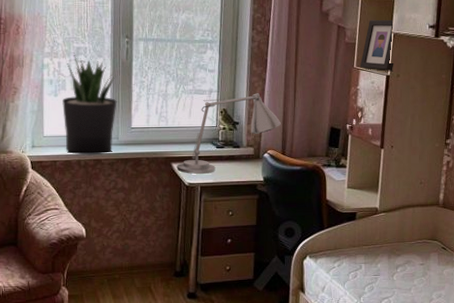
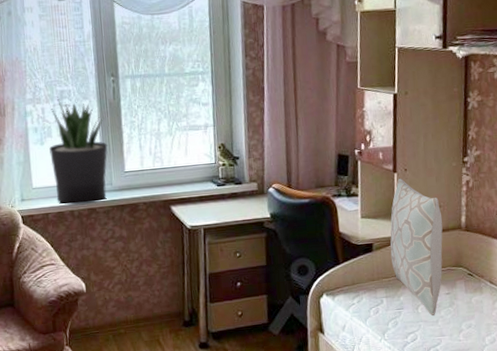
desk lamp: present [176,93,282,175] -> none [176,124,285,217]
picture frame: present [359,20,394,72] -> none [364,34,401,90]
pillow: none [372,154,423,284] -> present [390,179,443,317]

